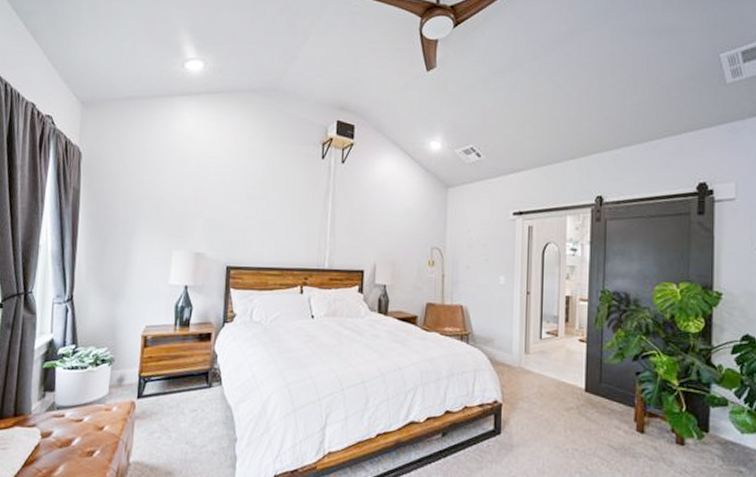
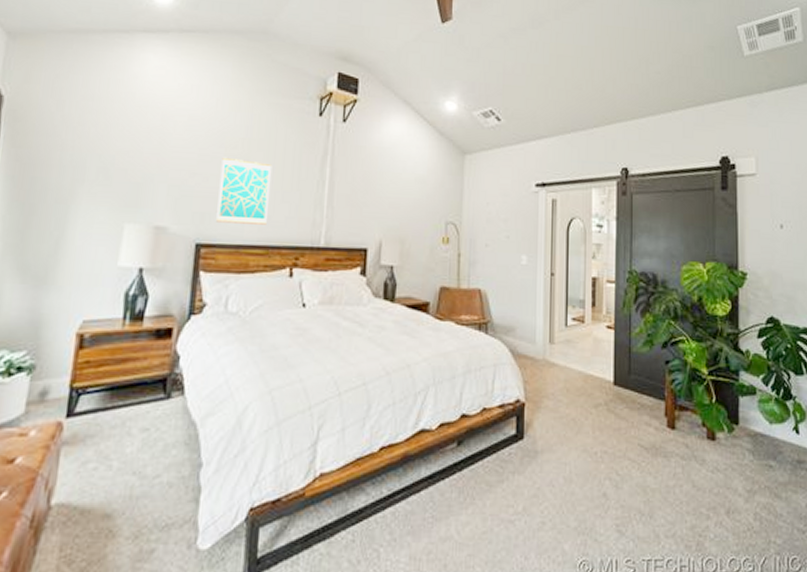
wall art: none [242,196,285,251] -> present [216,157,273,225]

